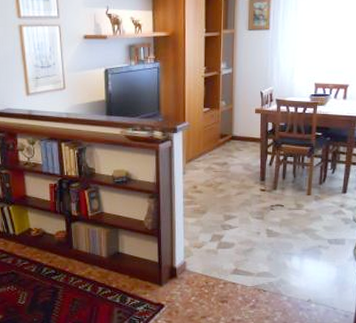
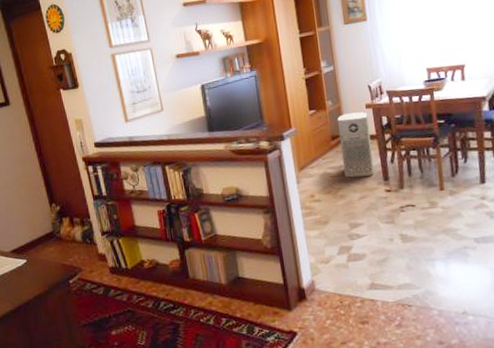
air purifier: none [226,115,256,175] -> present [337,112,375,178]

